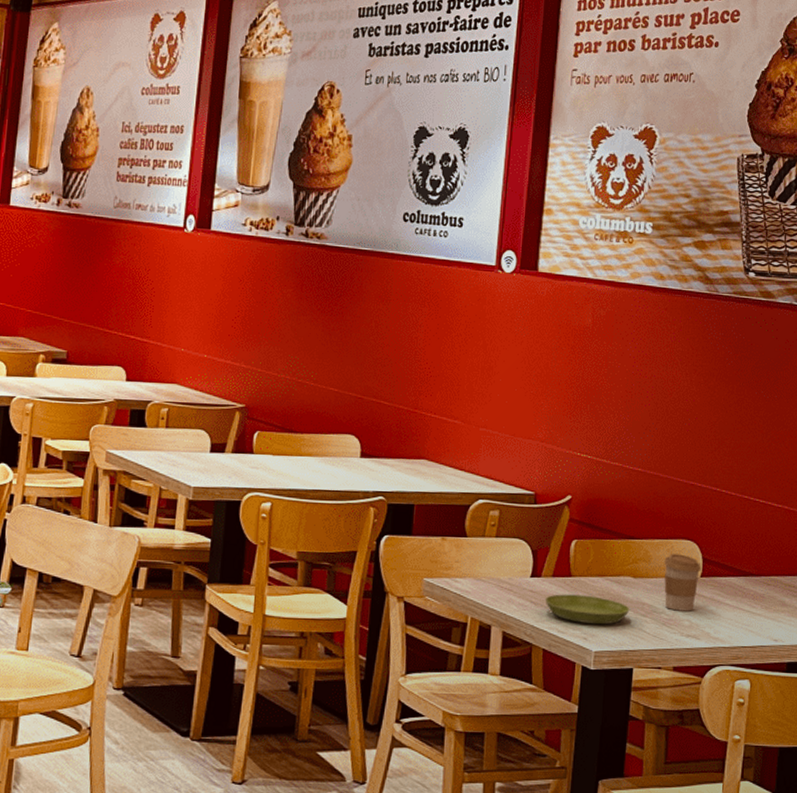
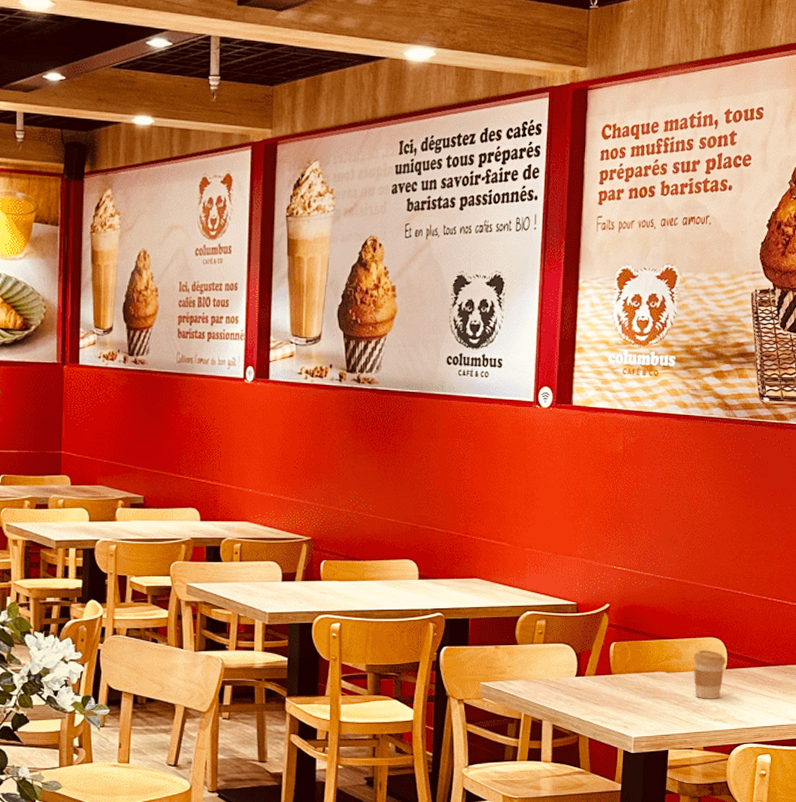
saucer: present [545,594,630,625] -> none [589,689,664,715]

